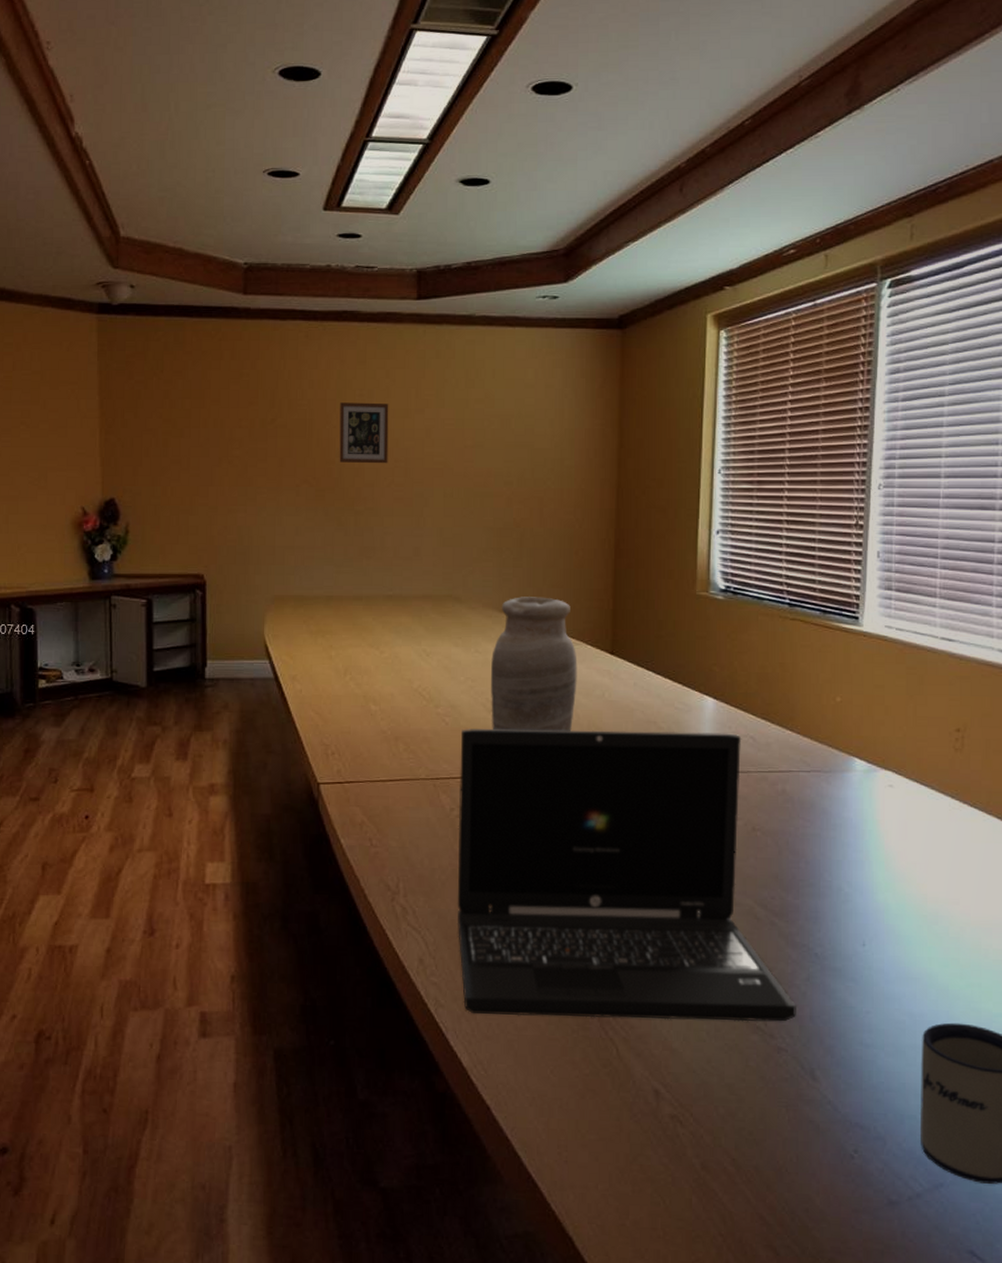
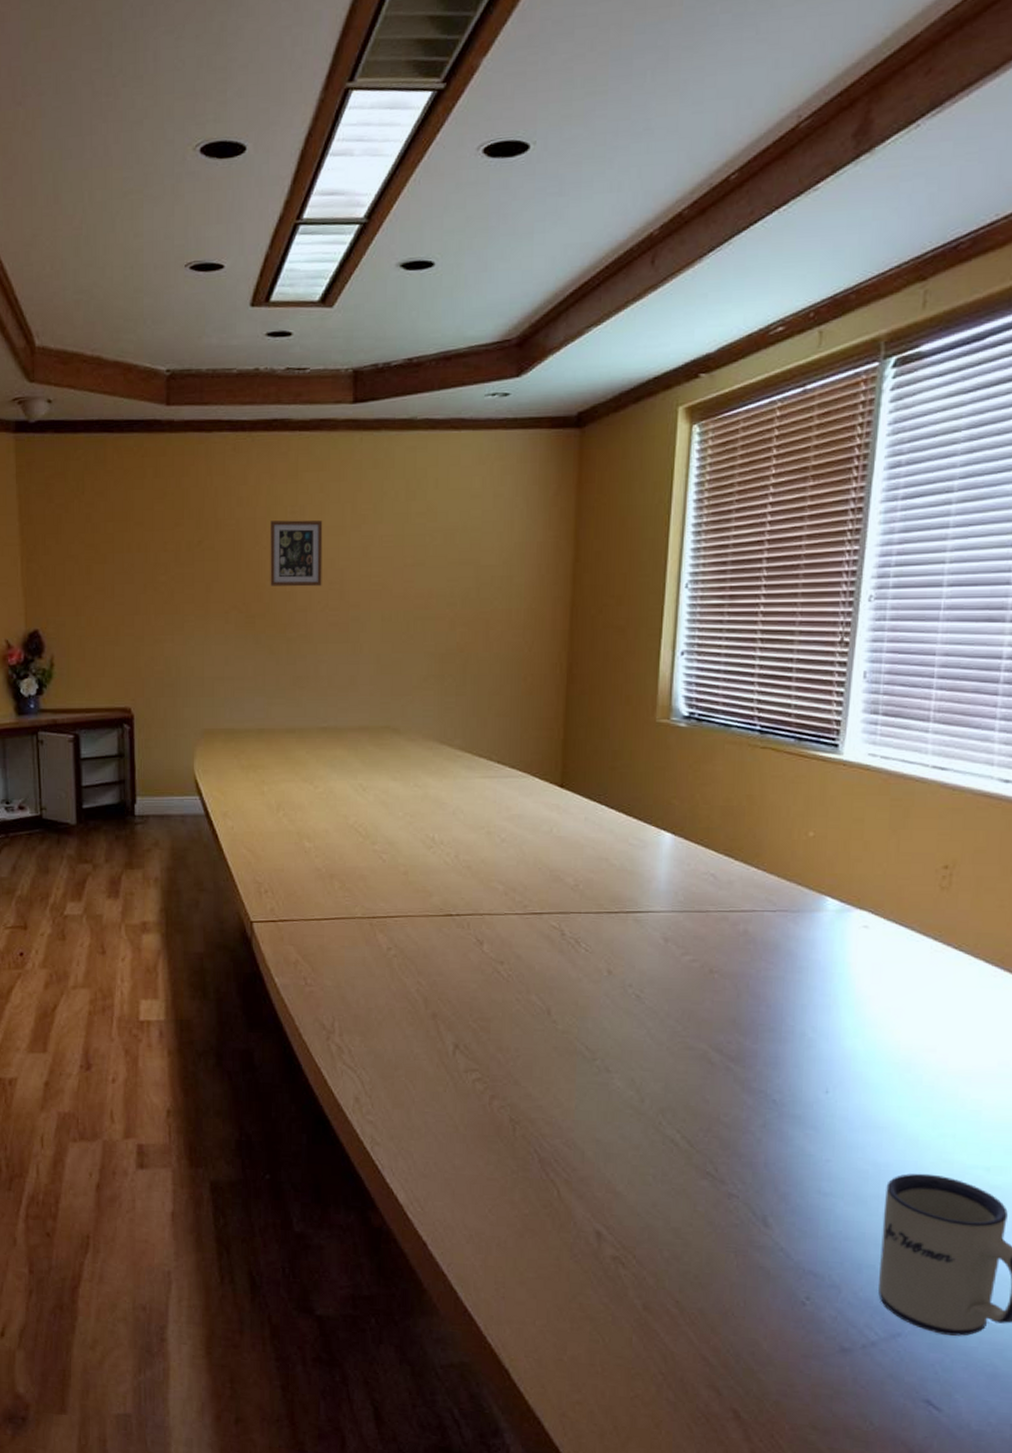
laptop: present [457,729,796,1022] -> none [393,866,750,1168]
vase: present [491,597,578,732] -> none [430,727,524,869]

